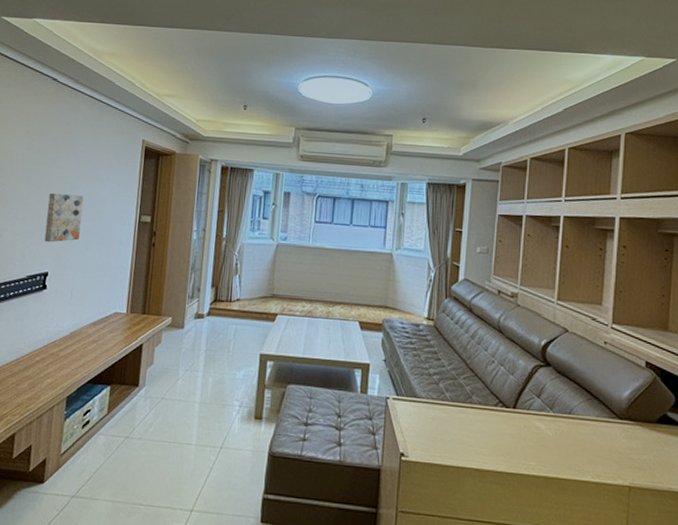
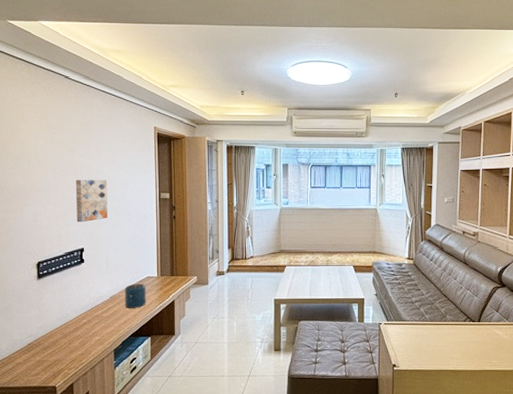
speaker: none [85,319,112,349] -> present [124,283,146,308]

